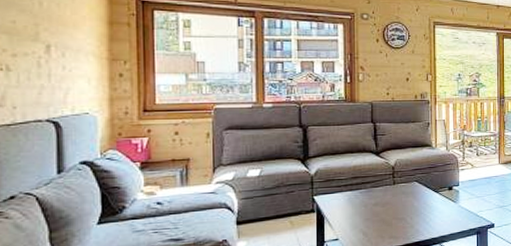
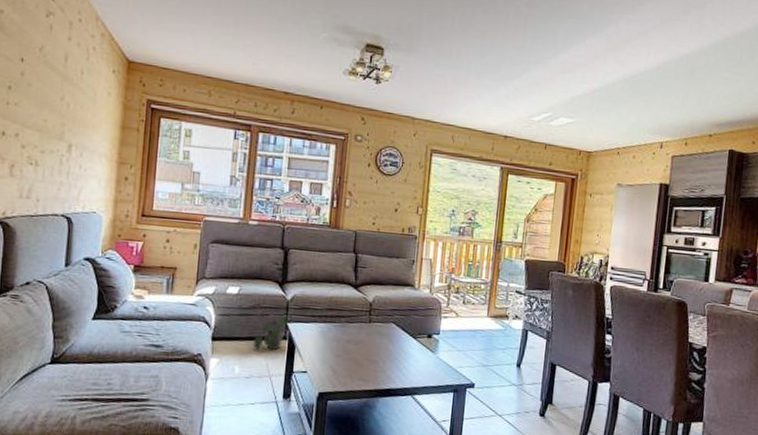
potted plant: none [278,190,317,227] -> present [251,315,291,350]

